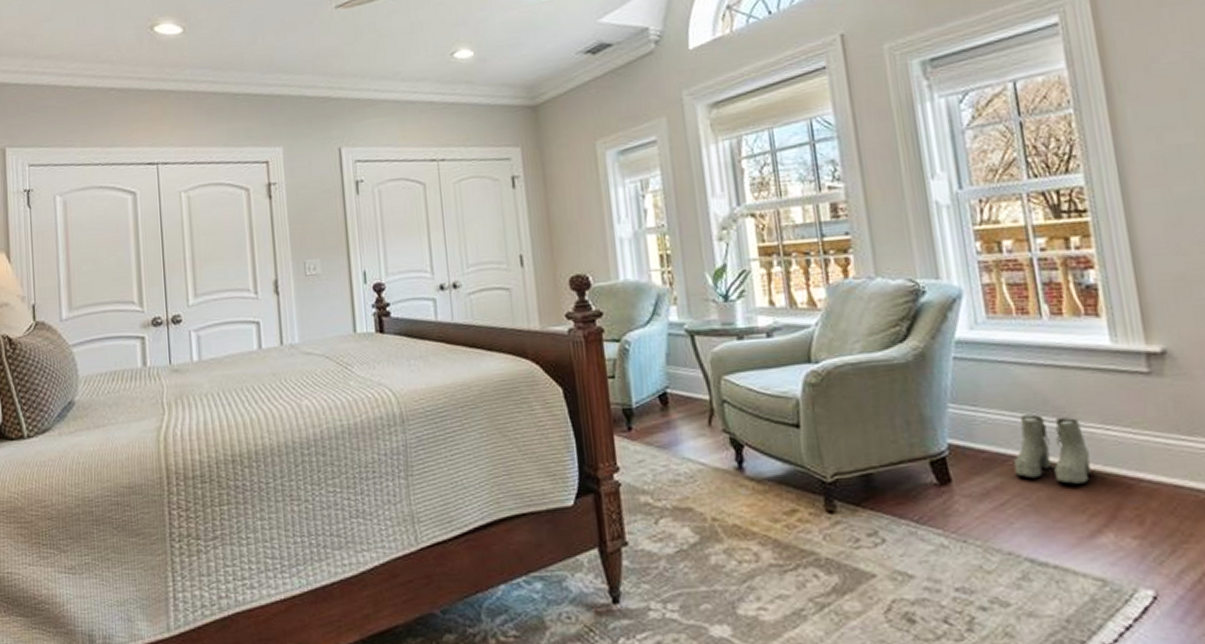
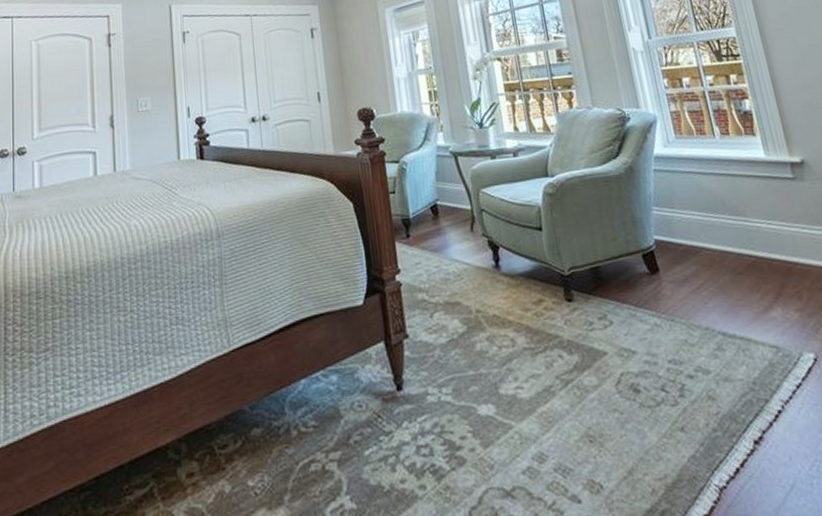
boots: present [1014,414,1092,484] -> none [704,213,761,269]

